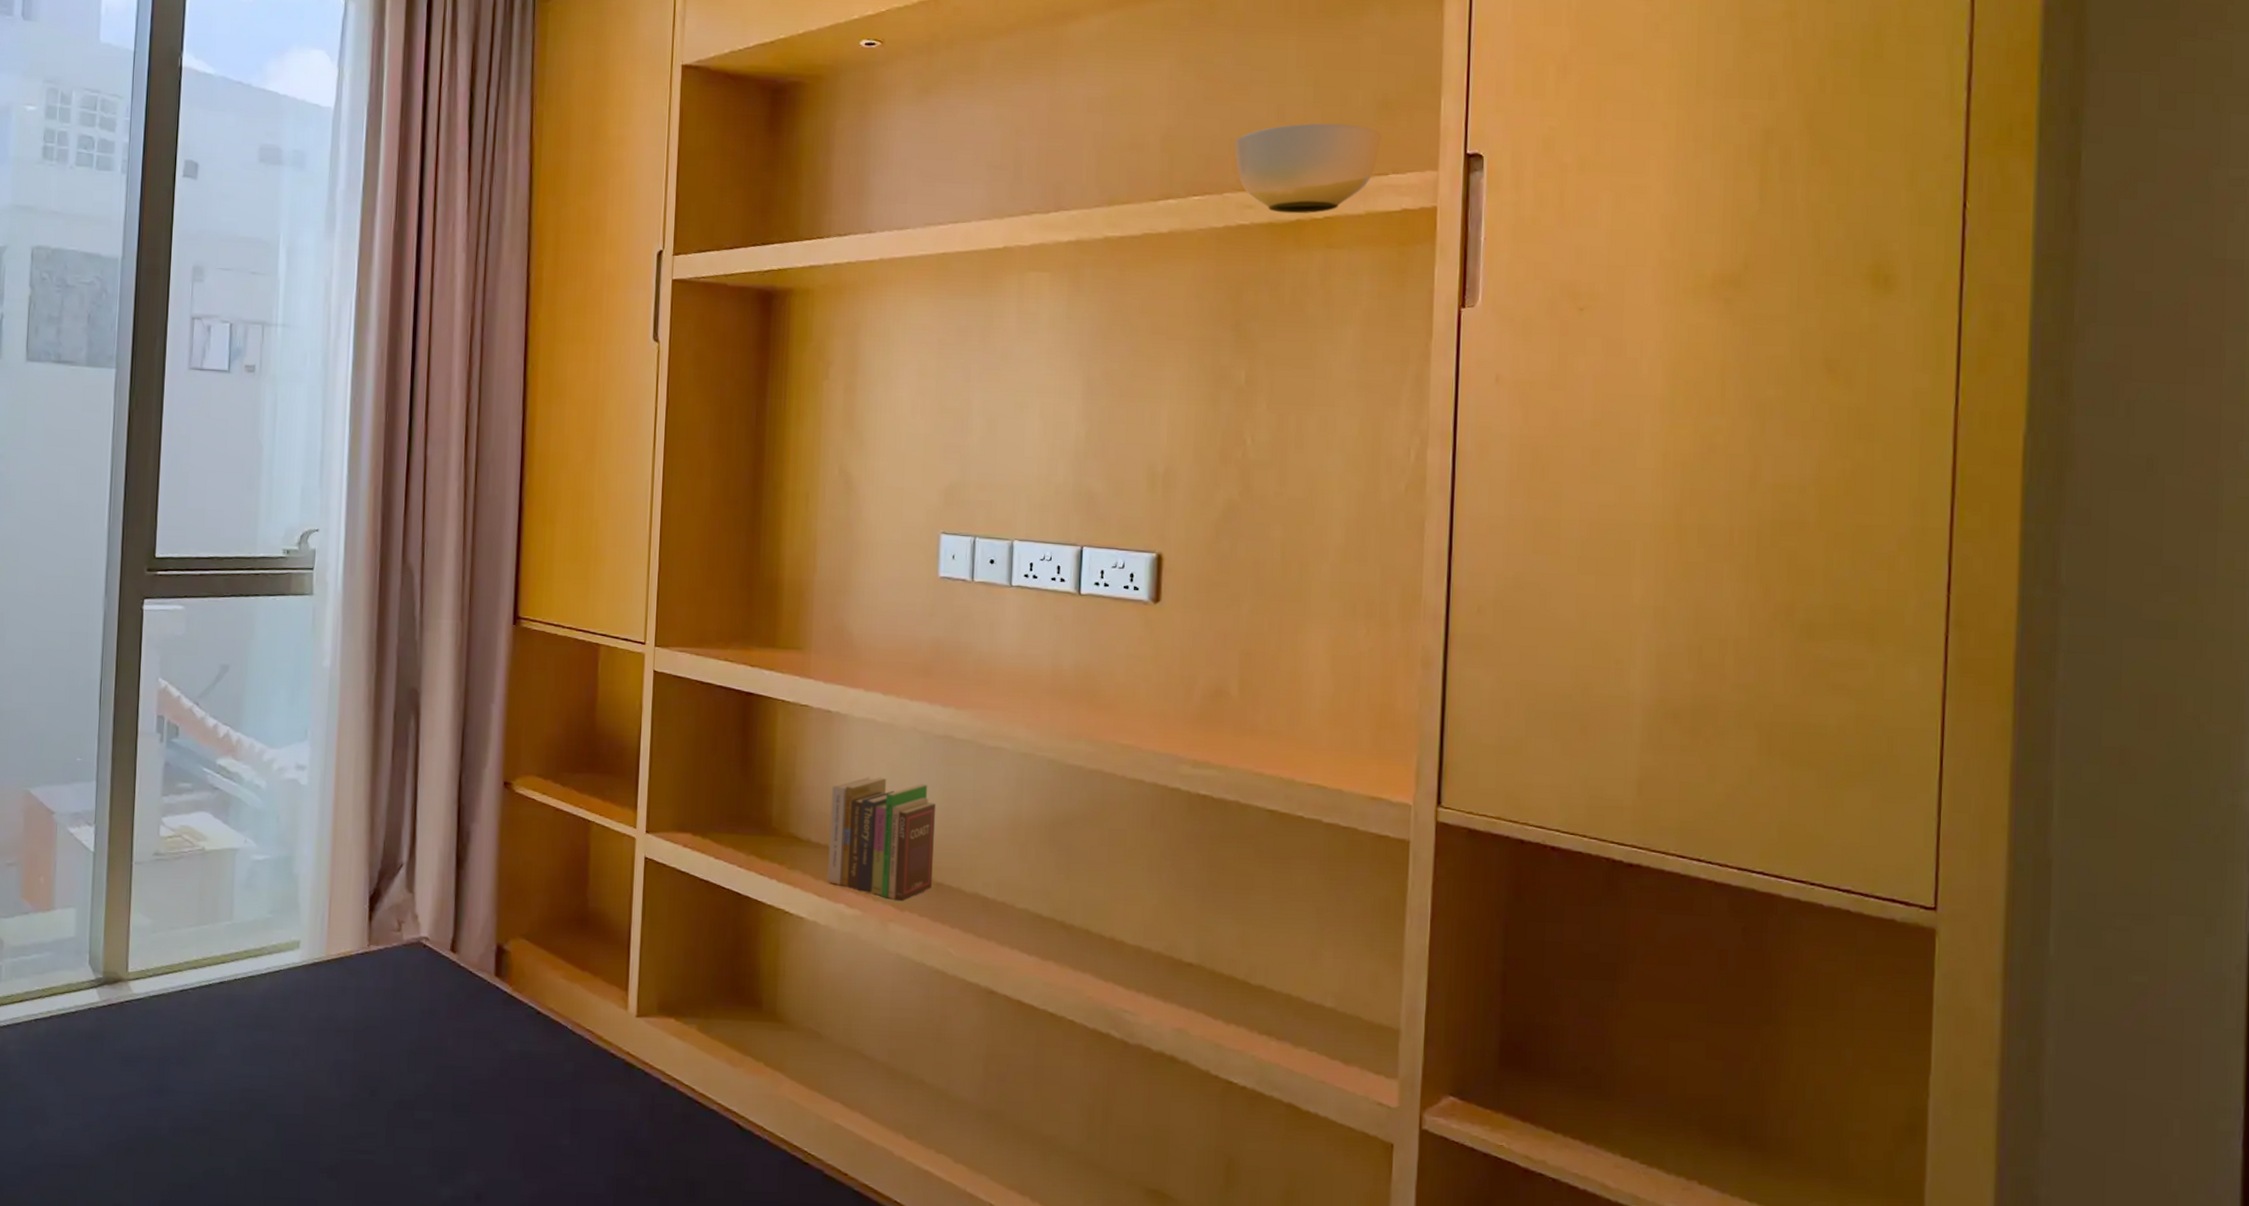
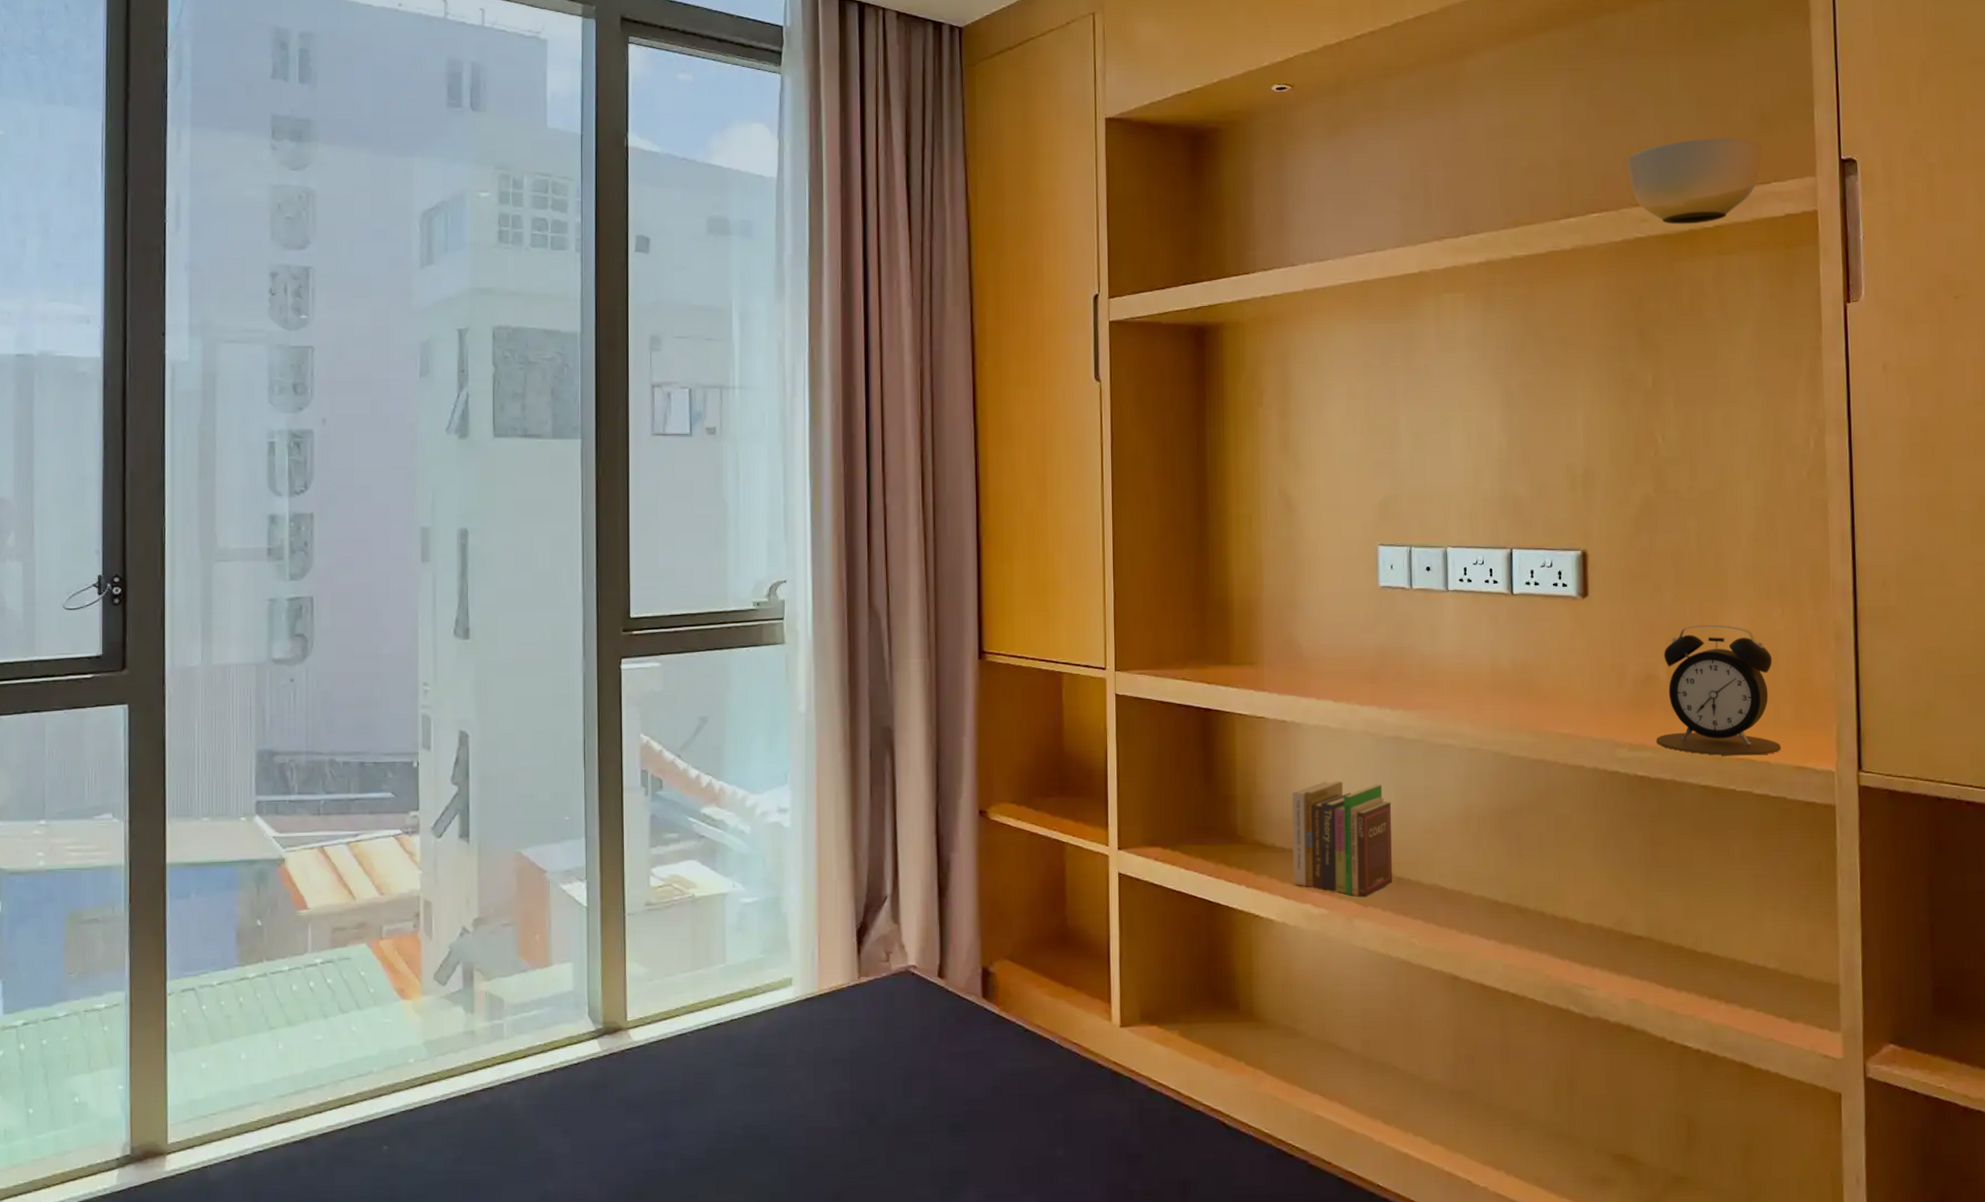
alarm clock: none [1222,640,1355,782] -> present [1656,624,1781,756]

